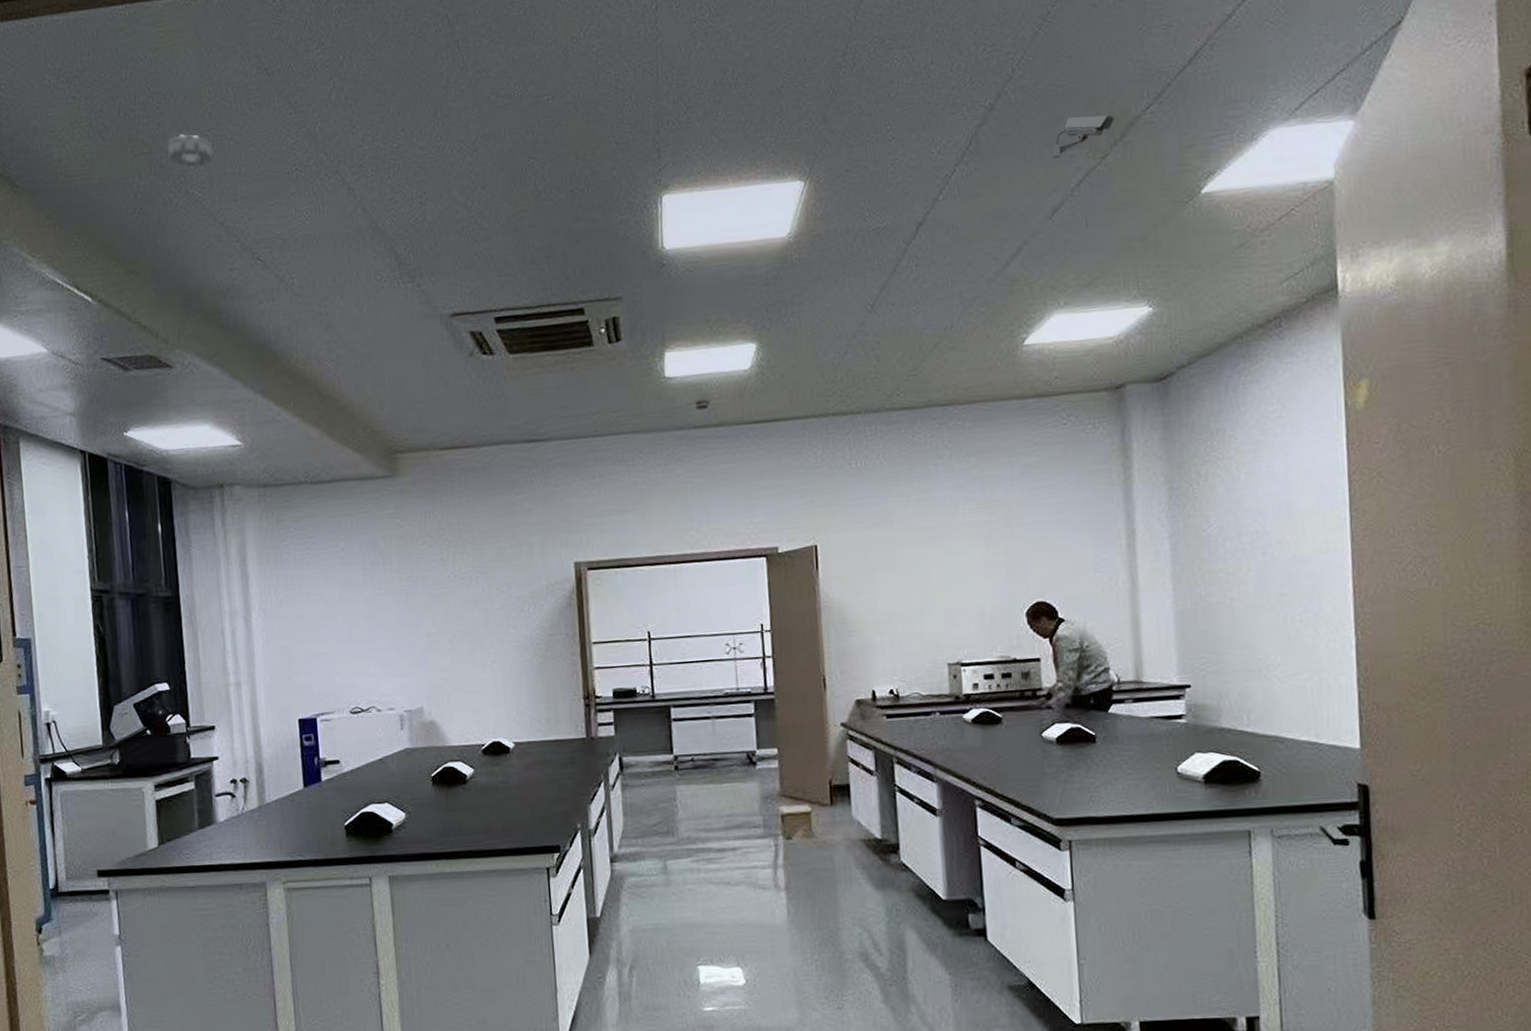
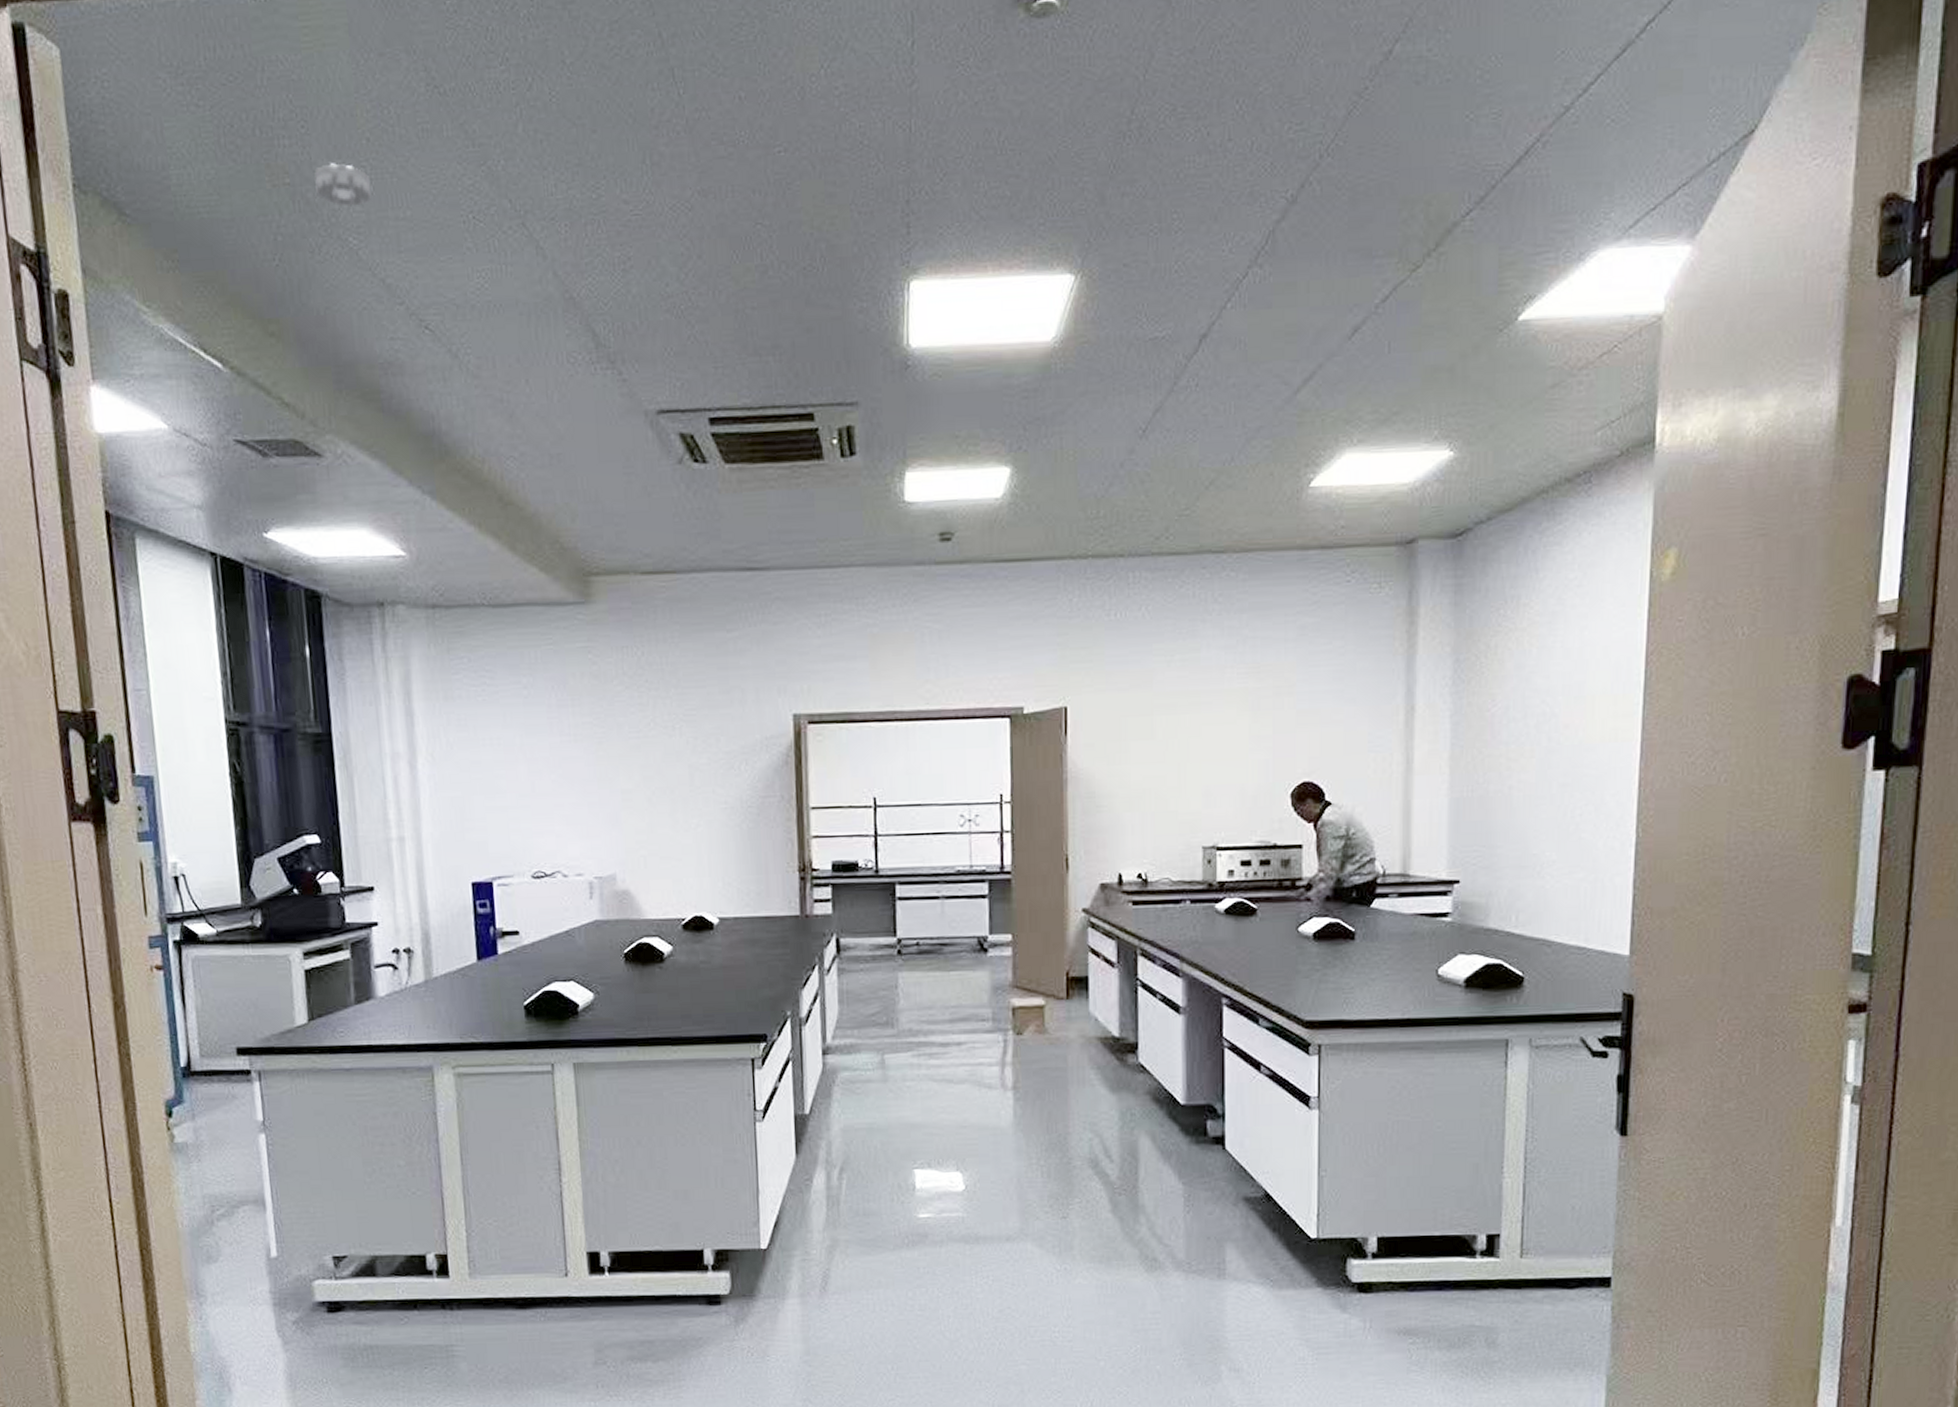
security camera: present [1051,115,1114,159] -> none [1357,218,1430,268]

